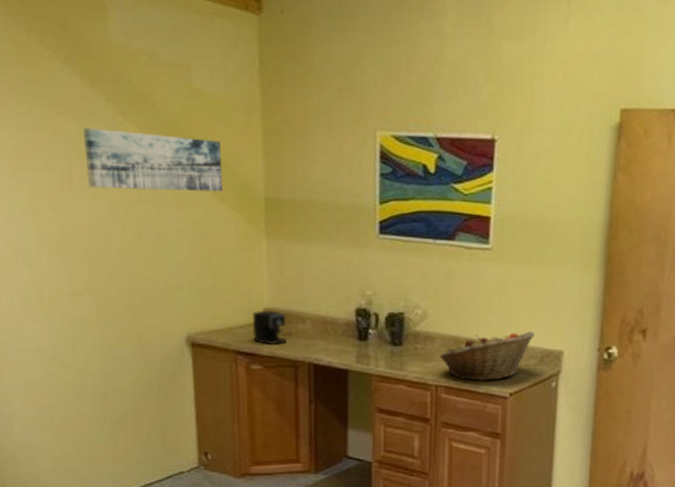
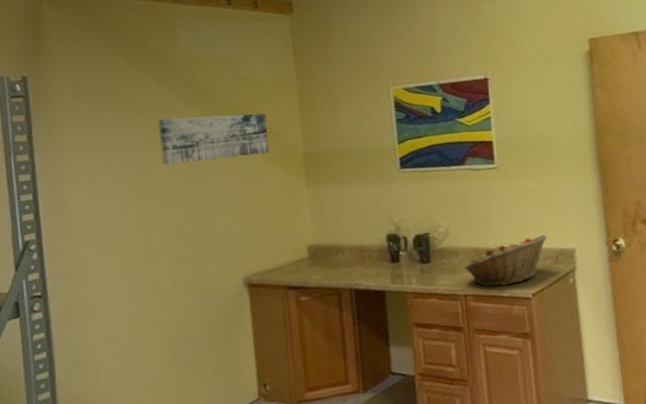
coffee maker: present [252,310,292,346] -> none [299,246,334,278]

